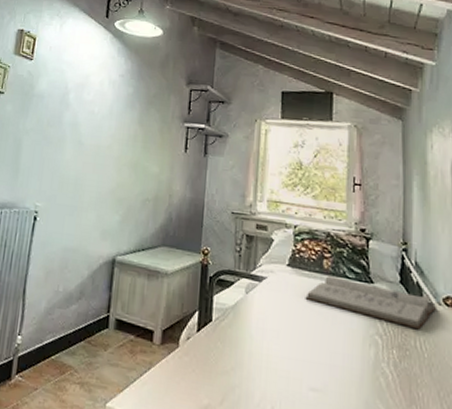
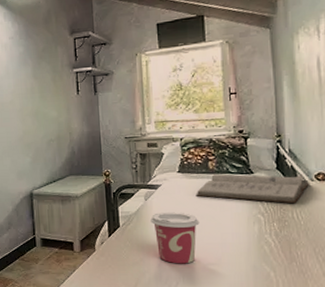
cup: none [249,311,307,385] -> present [150,212,200,264]

